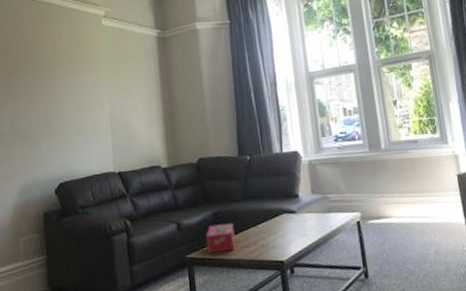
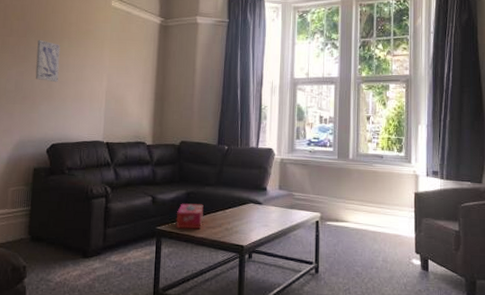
wall art: none [28,72,57,117] -> present [35,39,60,83]

